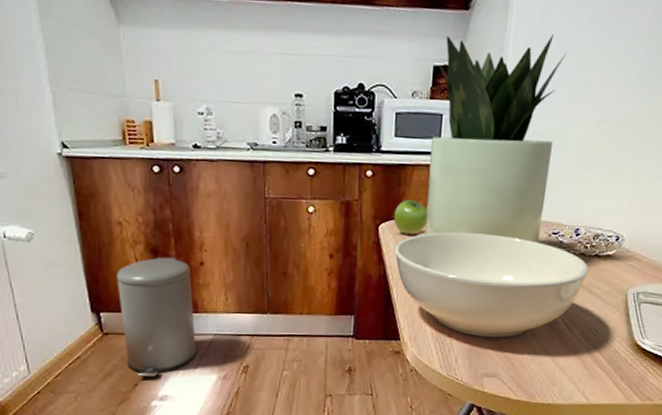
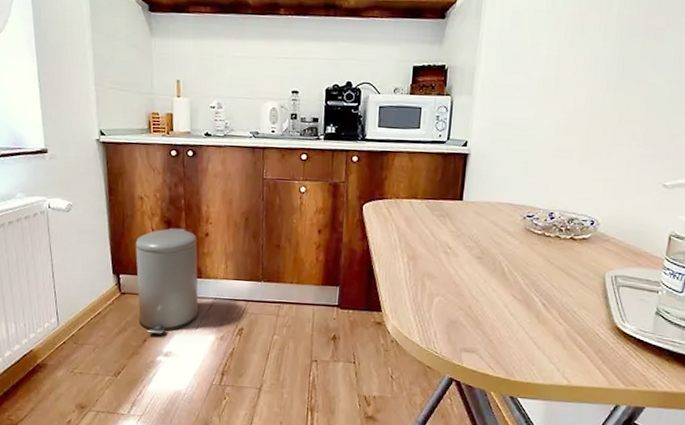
fruit: present [394,199,428,235] -> none [377,182,408,214]
bowl: present [394,232,589,338] -> none [377,212,565,315]
planter: present [416,34,568,243] -> none [397,38,537,225]

